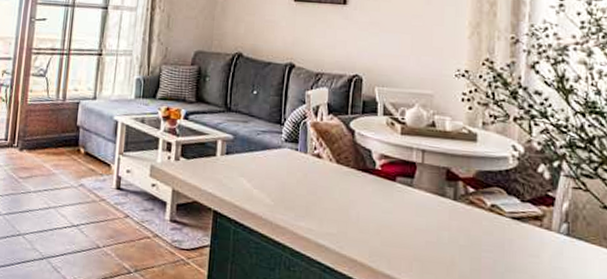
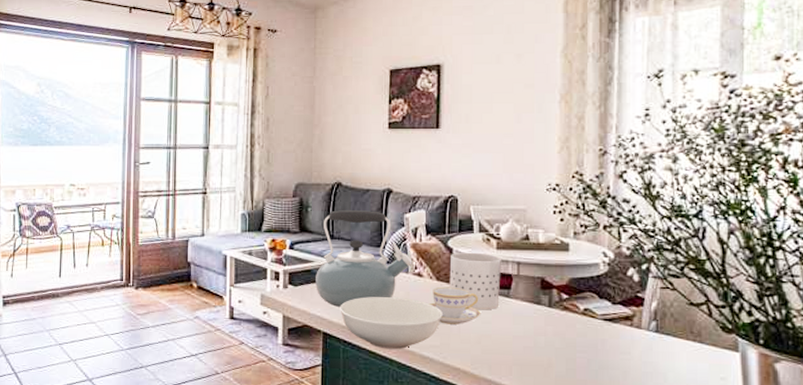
kettle: none [209,82,312,185] -> present [316,210,413,307]
bowl: none [233,175,341,236] -> present [340,297,443,350]
teacup: none [327,170,382,212] -> present [429,286,481,325]
mug: none [349,134,405,199] -> present [449,252,501,310]

